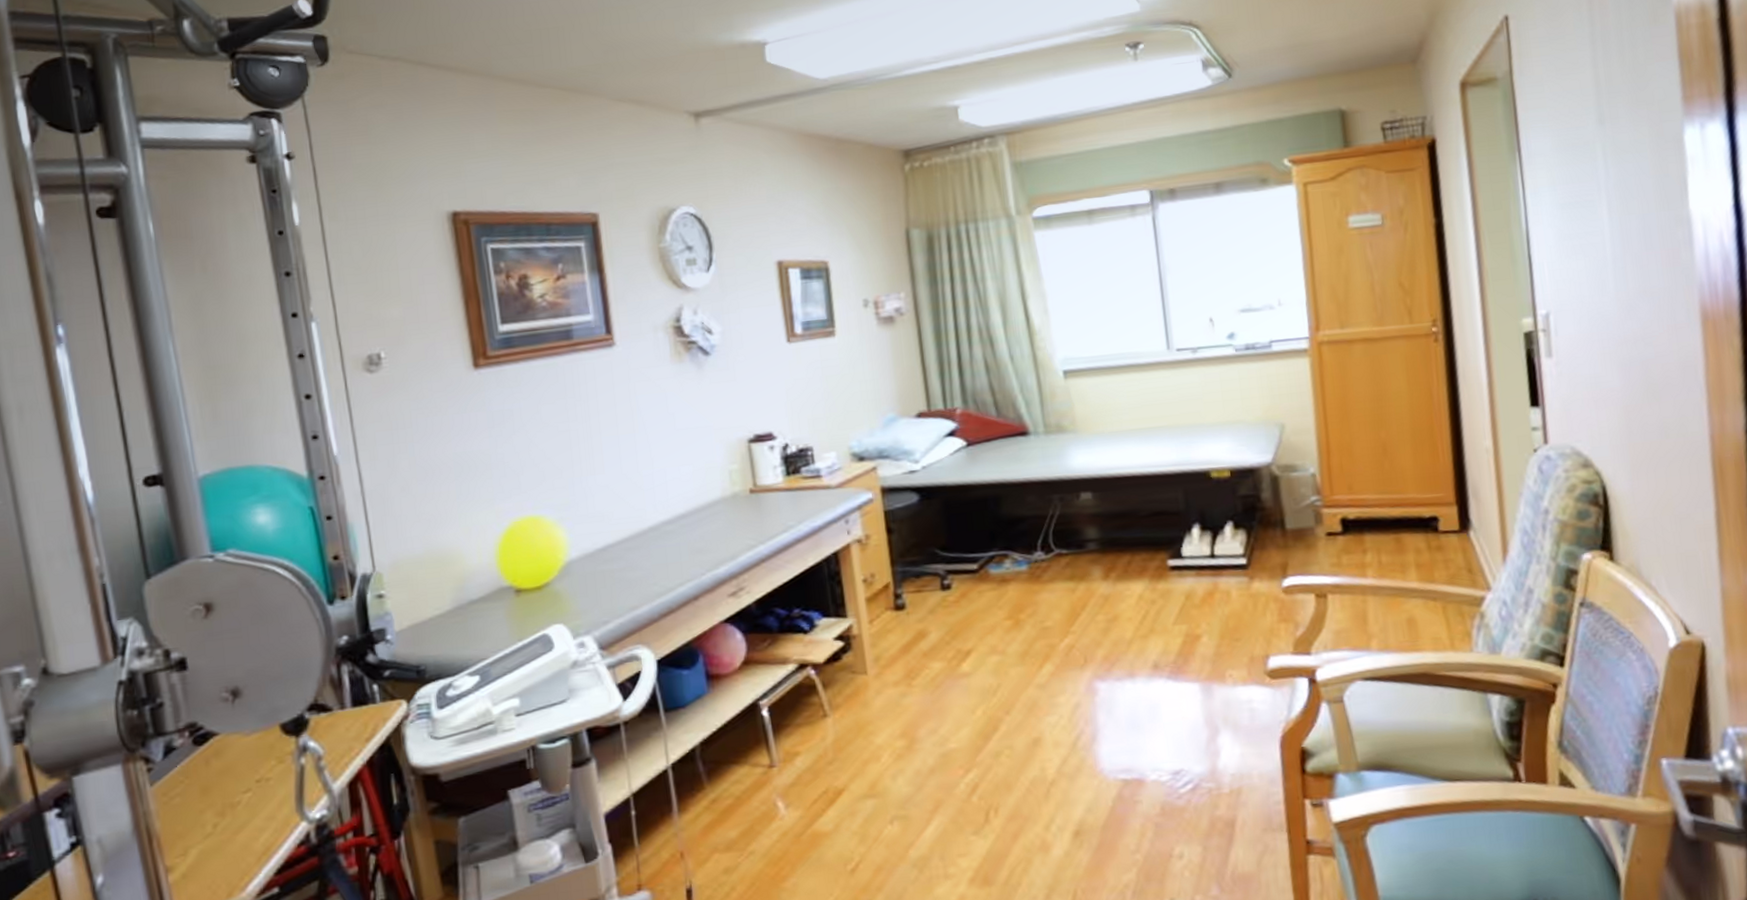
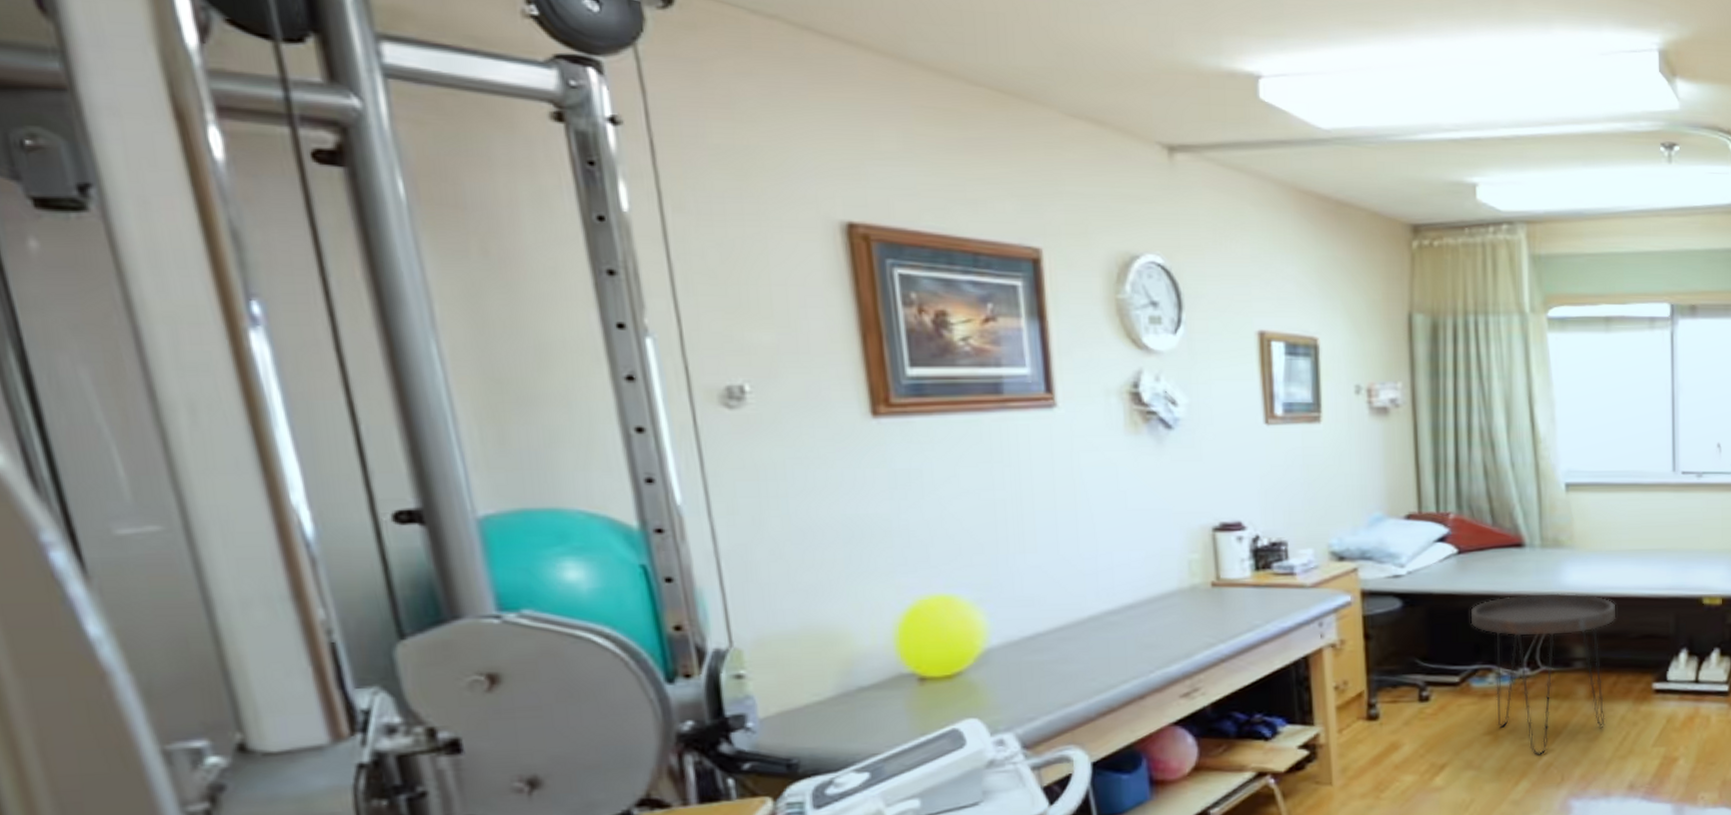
side table: none [984,476,1125,638] -> present [1470,593,1616,756]

